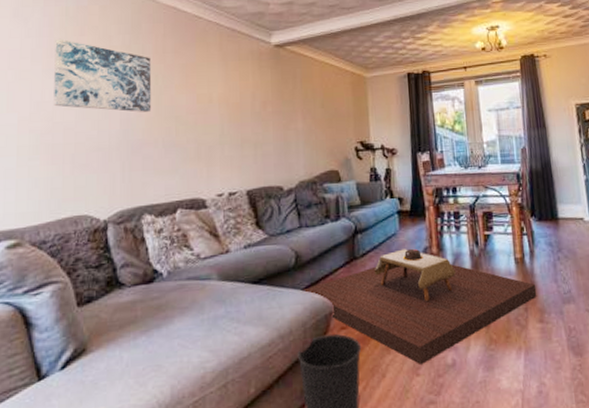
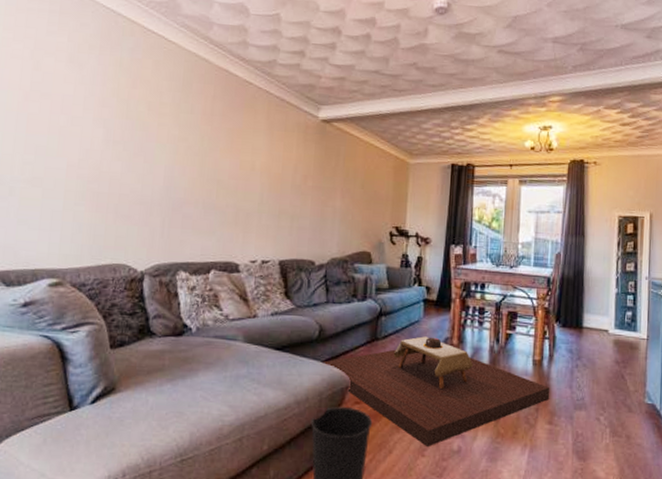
wall art: present [54,38,152,112] -> none [102,89,199,172]

